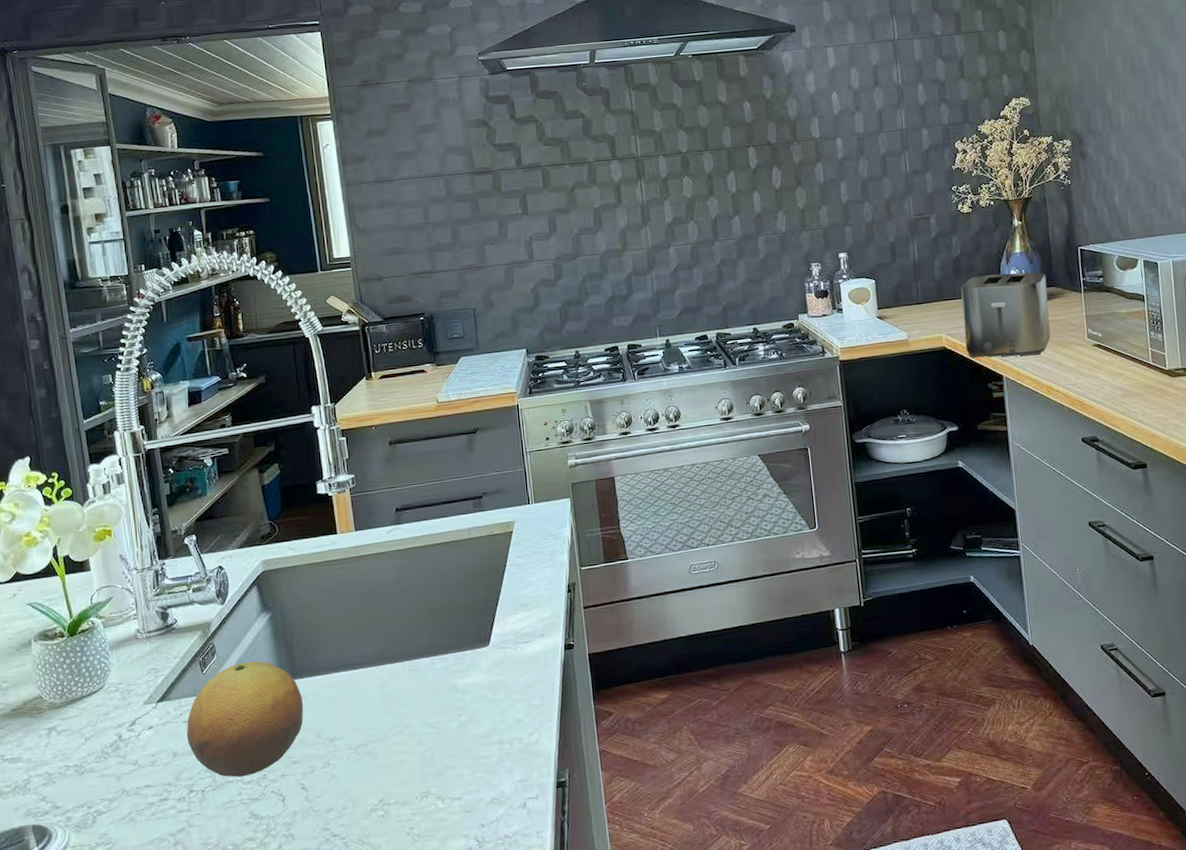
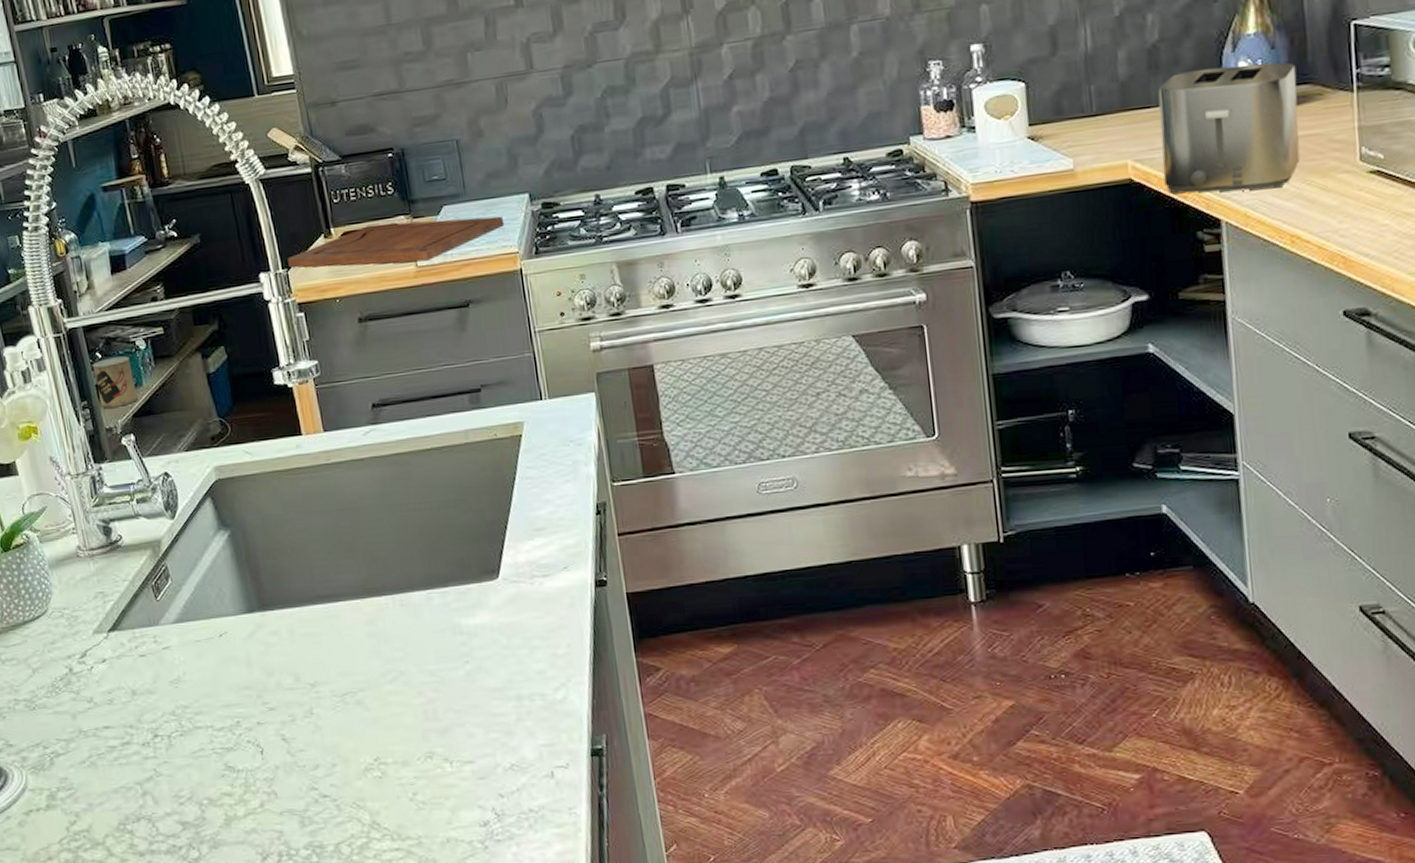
tin can: none [165,471,202,514] -> present [92,356,138,408]
fruit: present [186,661,304,778] -> none [144,588,278,723]
cutting board: none [335,365,507,403] -> present [287,216,505,269]

